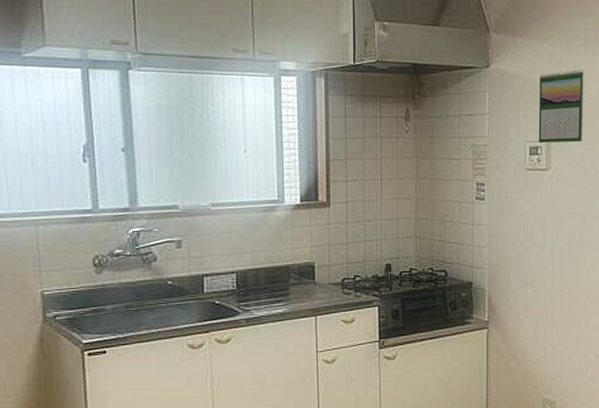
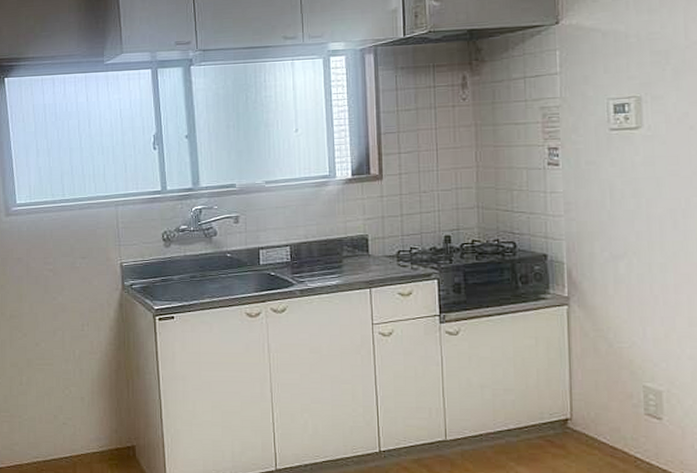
calendar: present [538,70,585,143] -> none [623,13,685,99]

